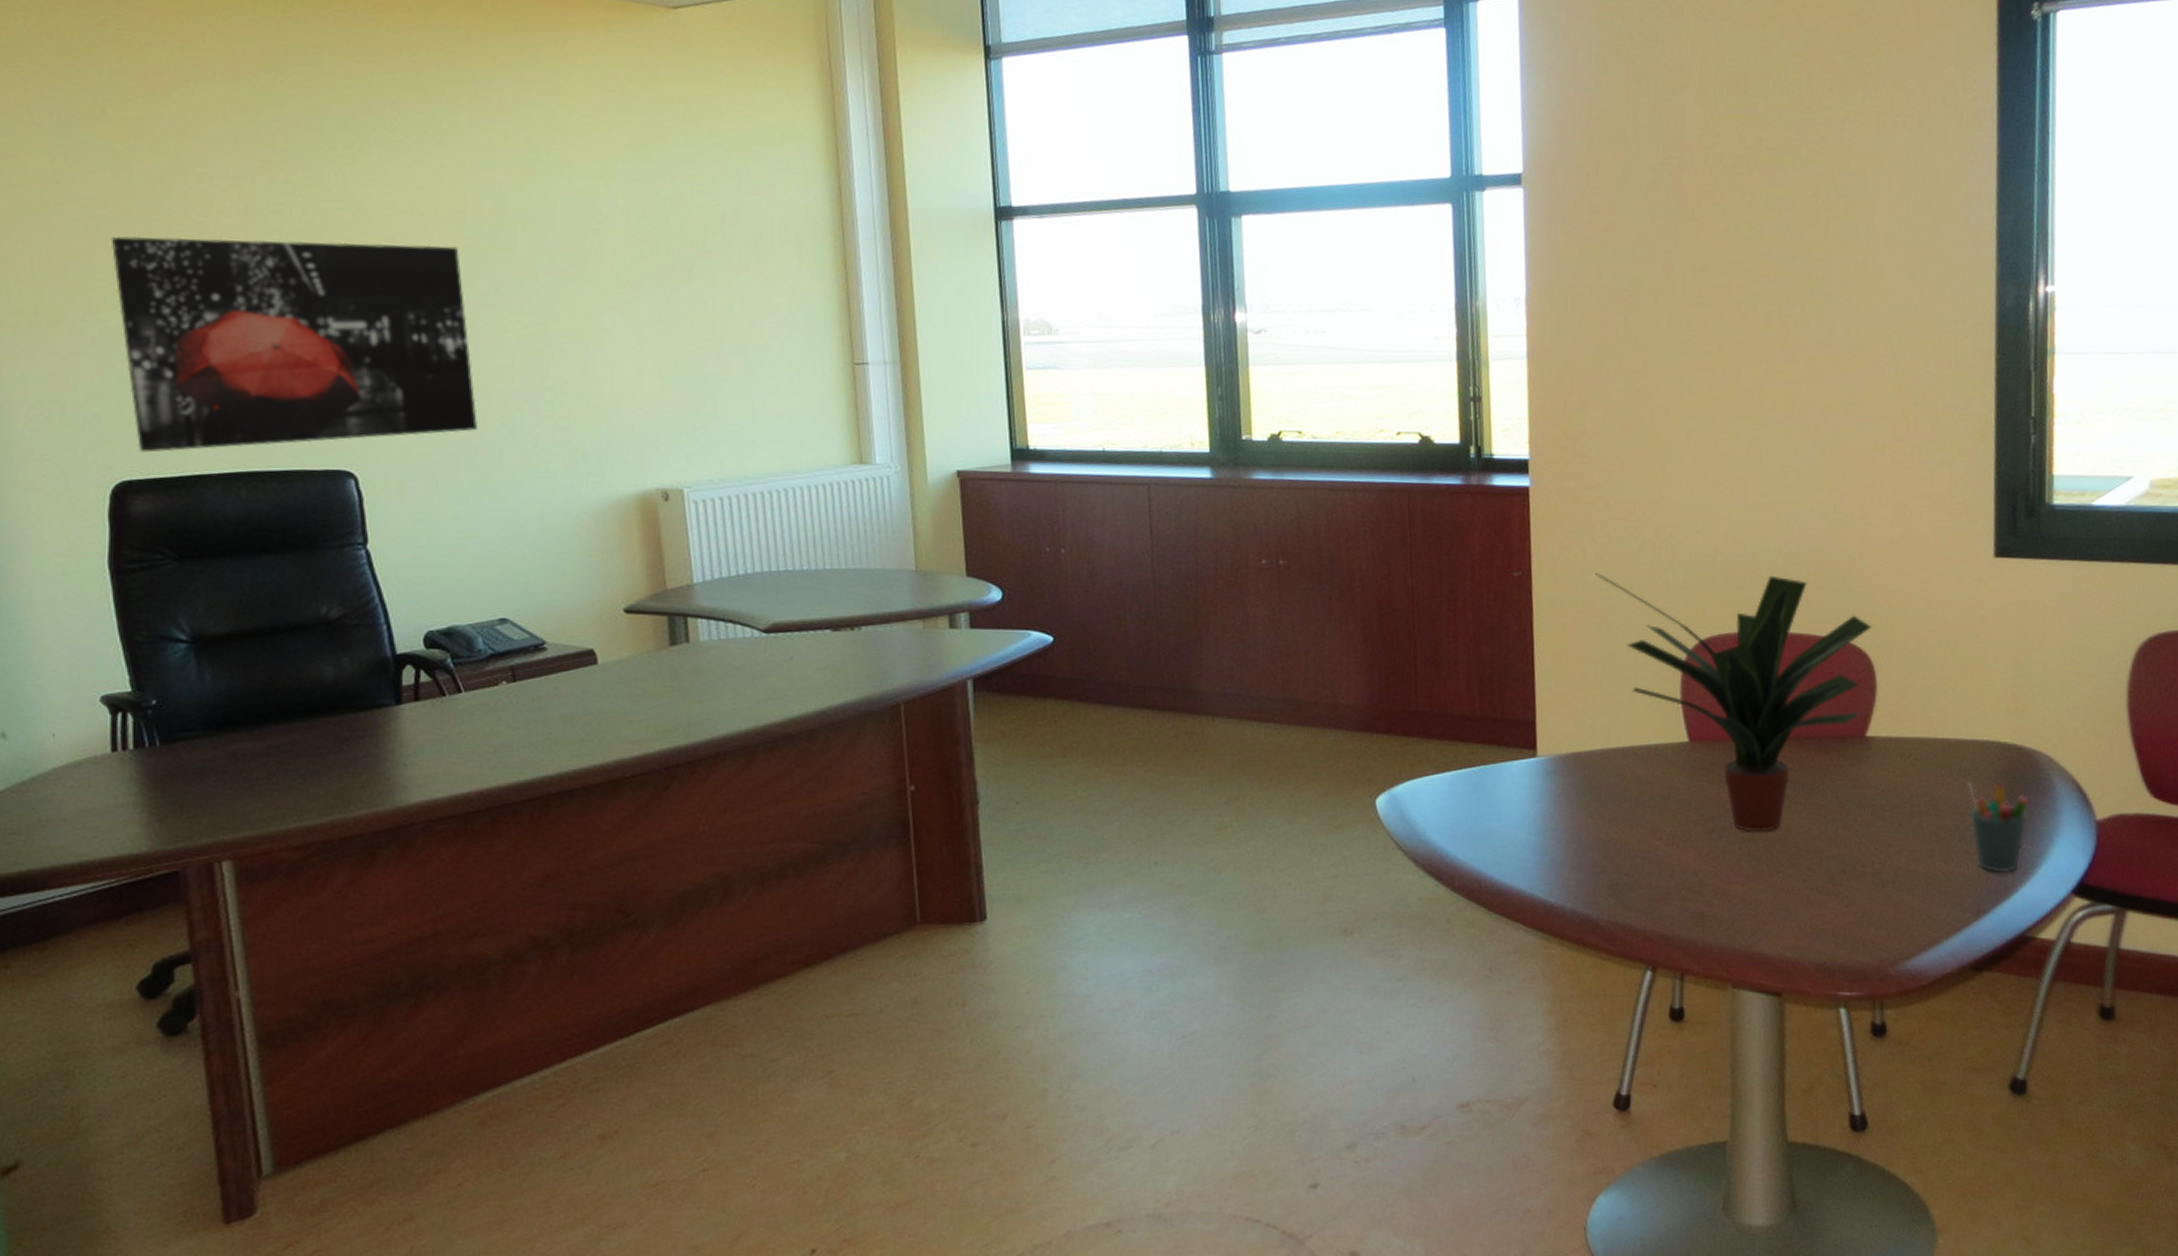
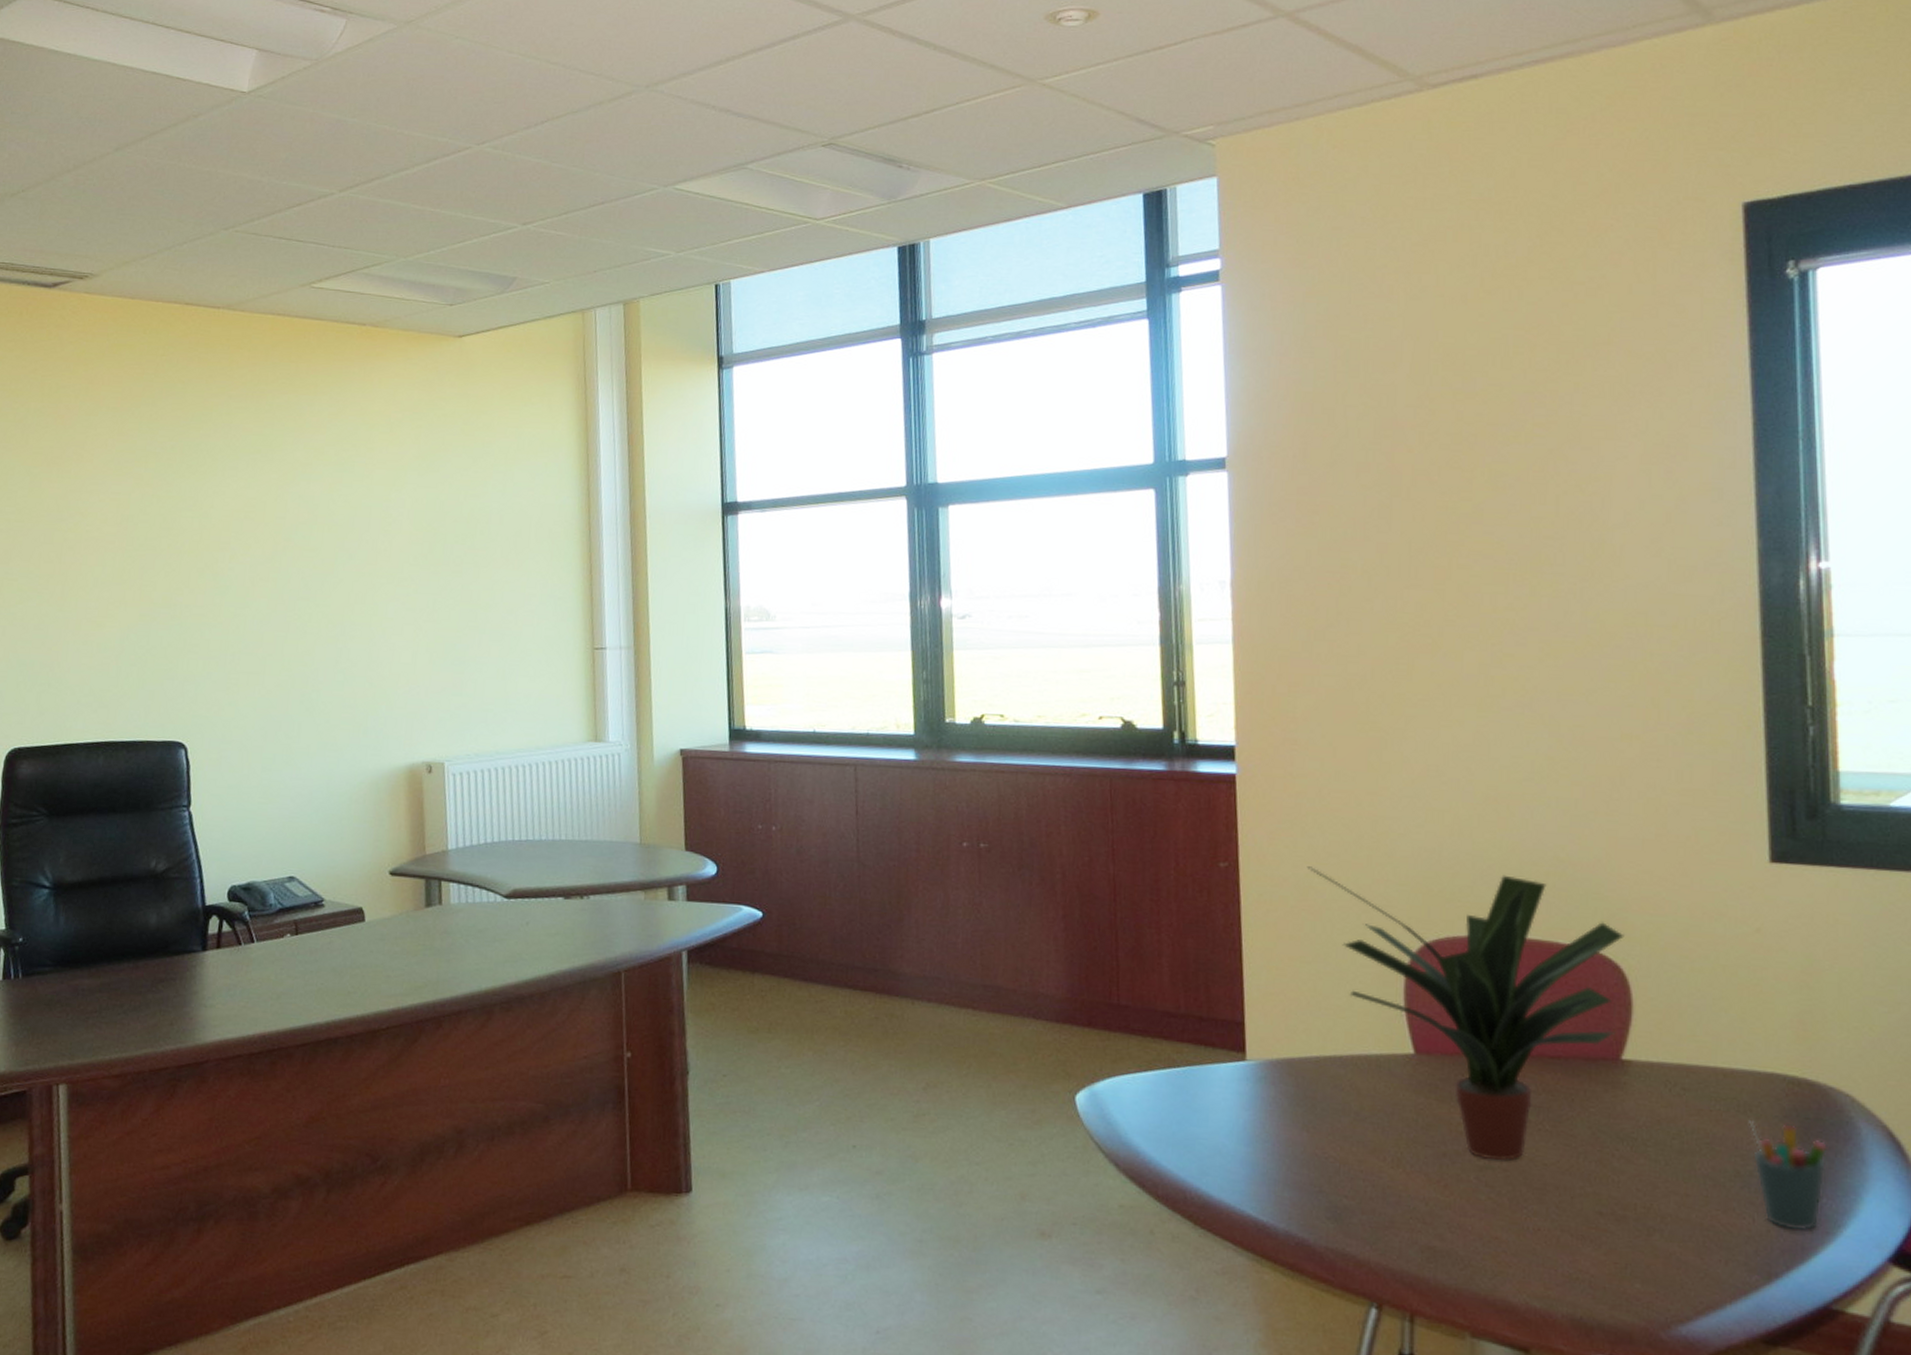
wall art: present [110,236,477,453] -> none [23,543,283,724]

